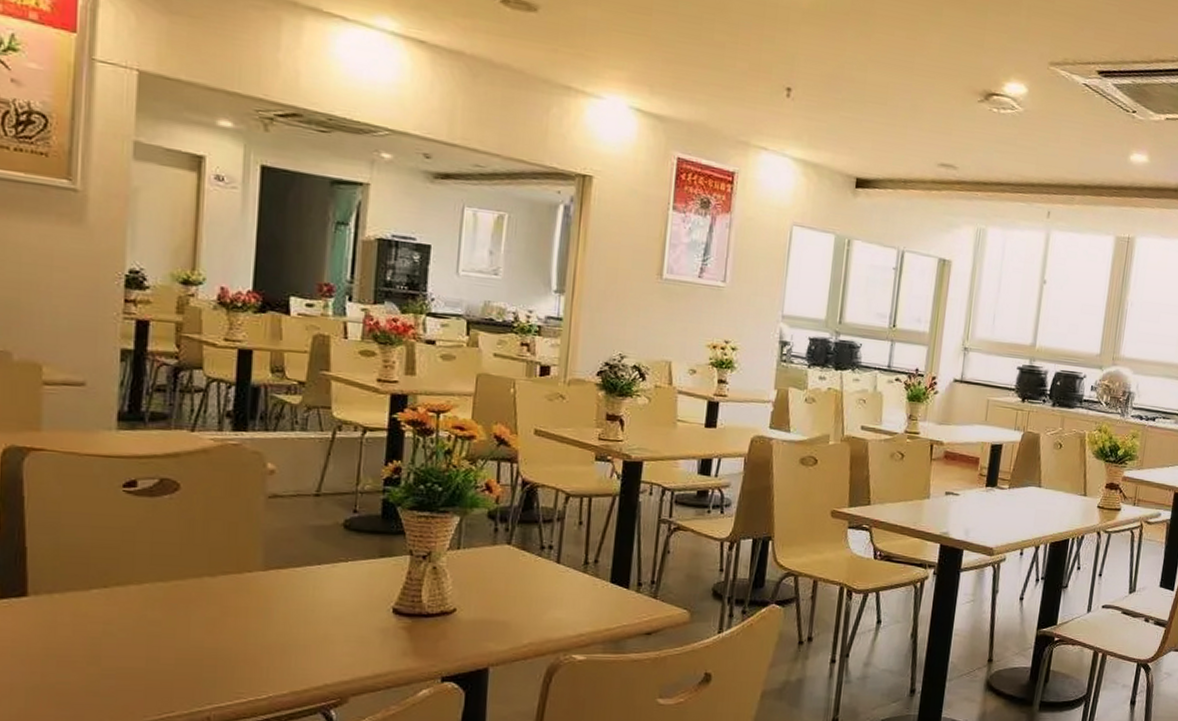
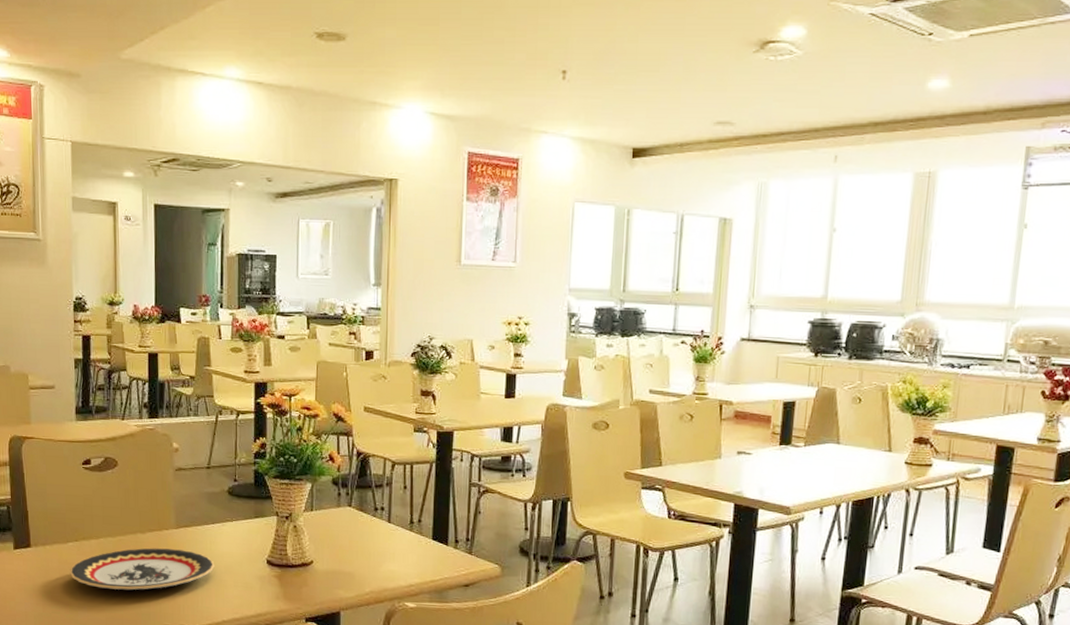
plate: none [89,595,318,651] -> present [69,548,215,591]

